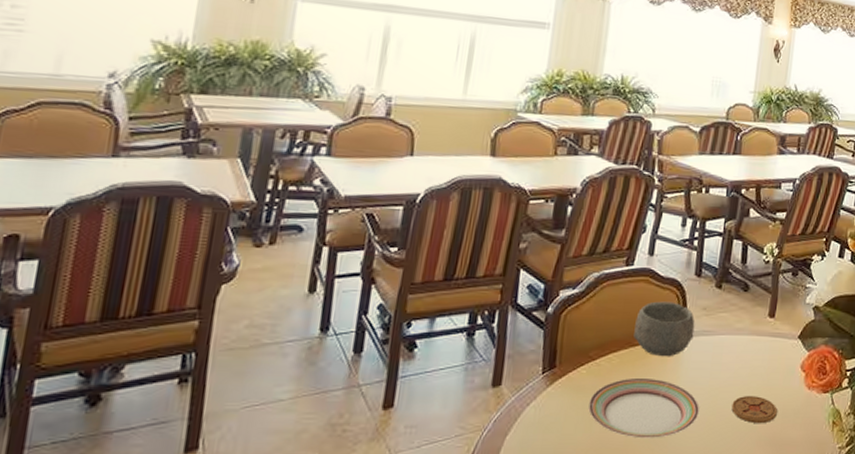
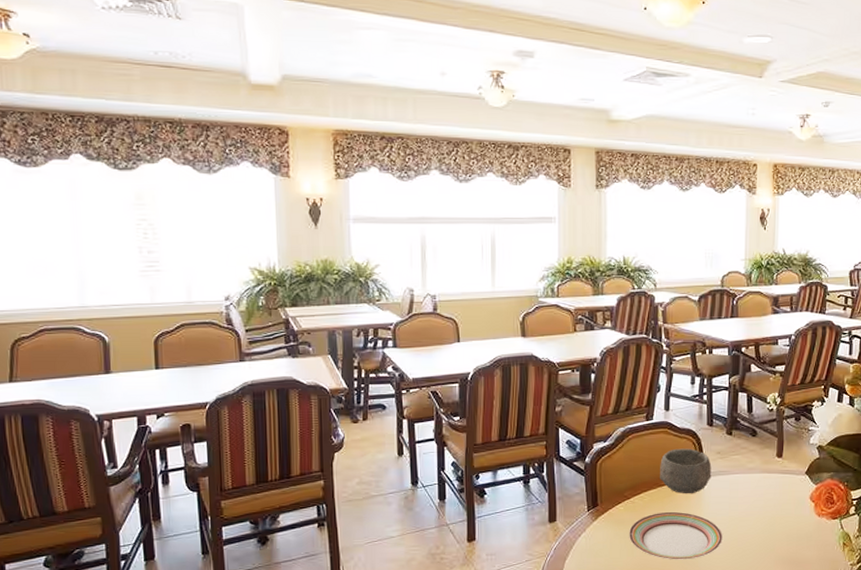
coaster: present [731,396,777,424] -> none [751,524,792,547]

